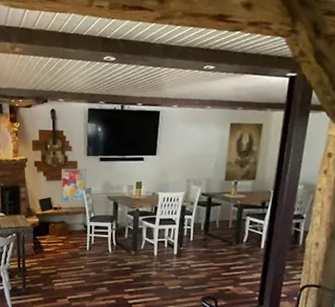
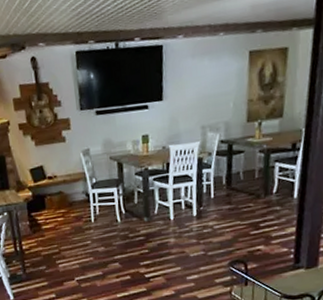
wall art: present [61,168,87,202] -> none [51,126,85,169]

